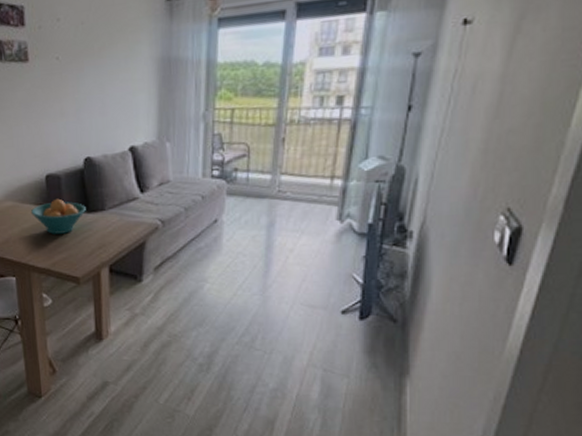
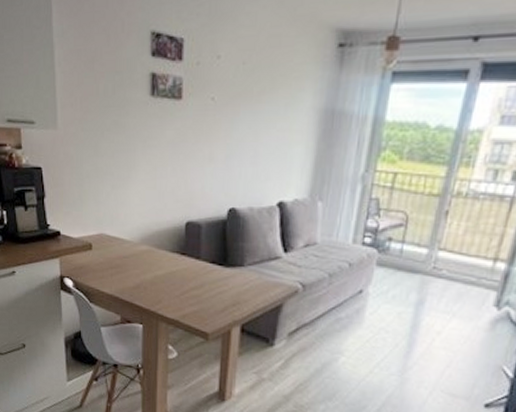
fruit bowl: present [31,198,86,234] -> none [167,248,224,286]

